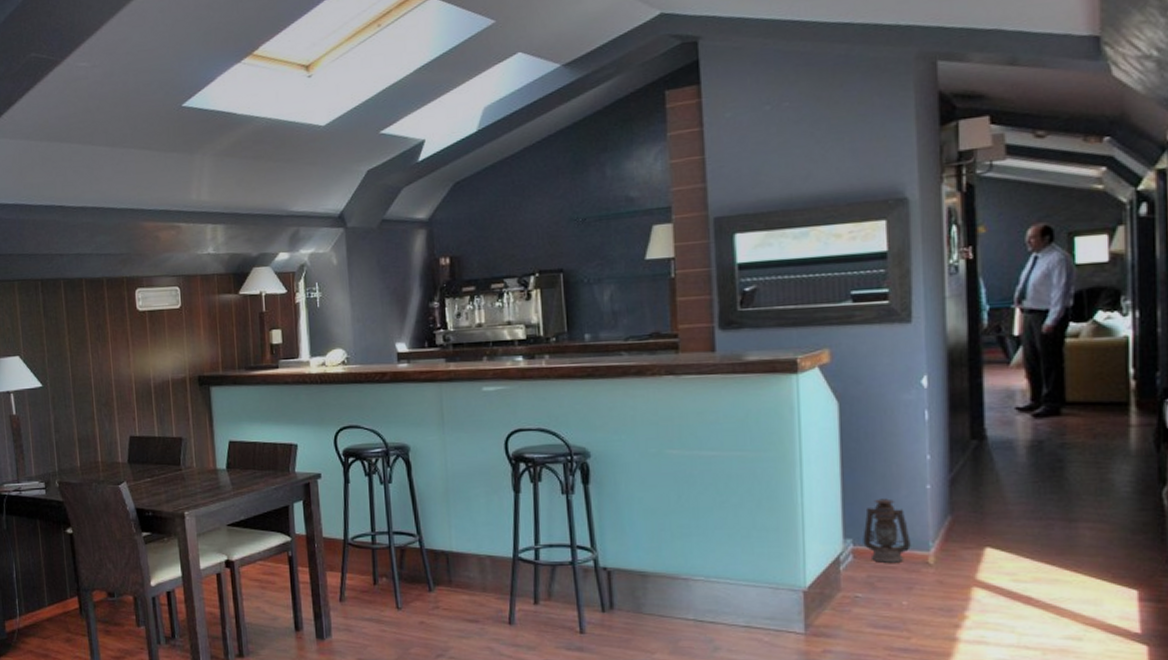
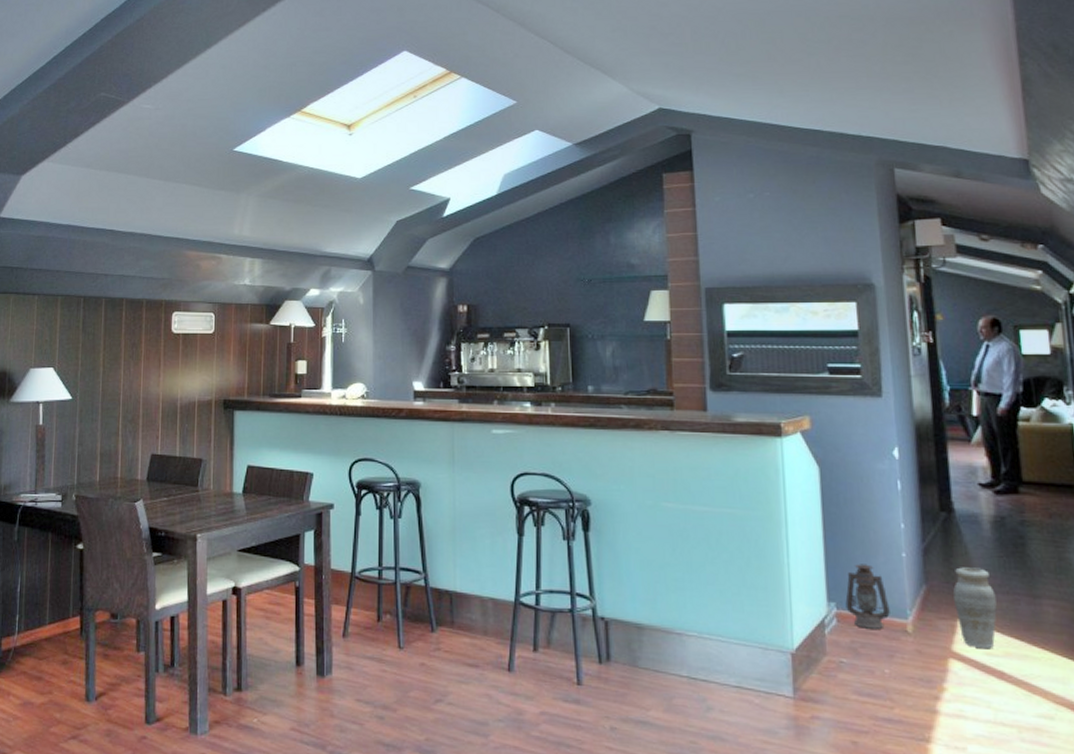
vase: none [981,495,1028,575] -> present [953,567,997,648]

